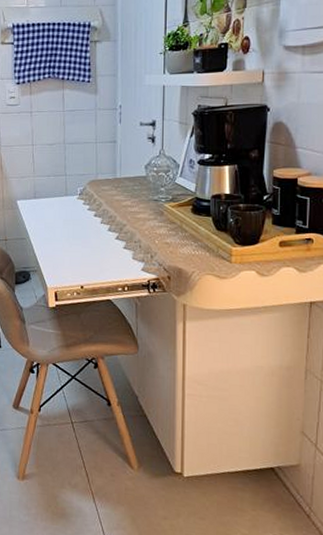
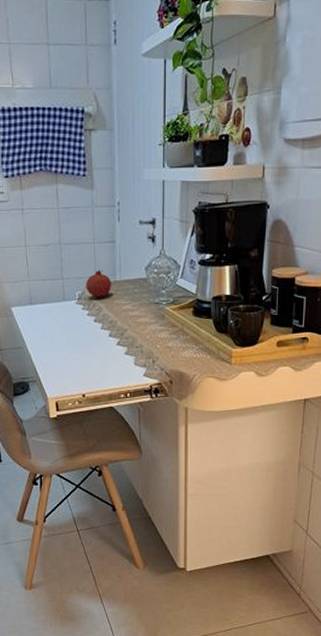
fruit: none [87,167,113,194] -> present [86,269,112,298]

